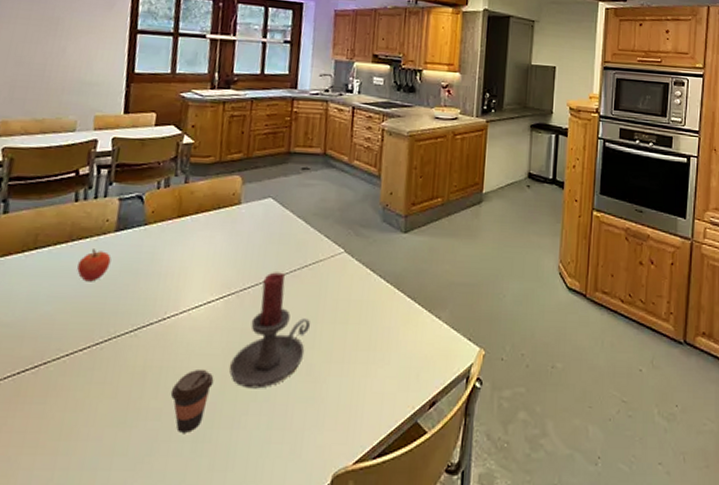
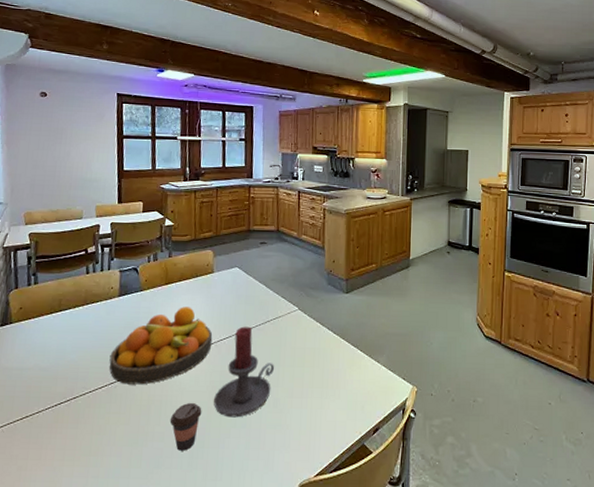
apple: present [77,249,112,282] -> none [92,310,117,336]
fruit bowl: none [95,246,234,346] -> present [109,307,213,385]

